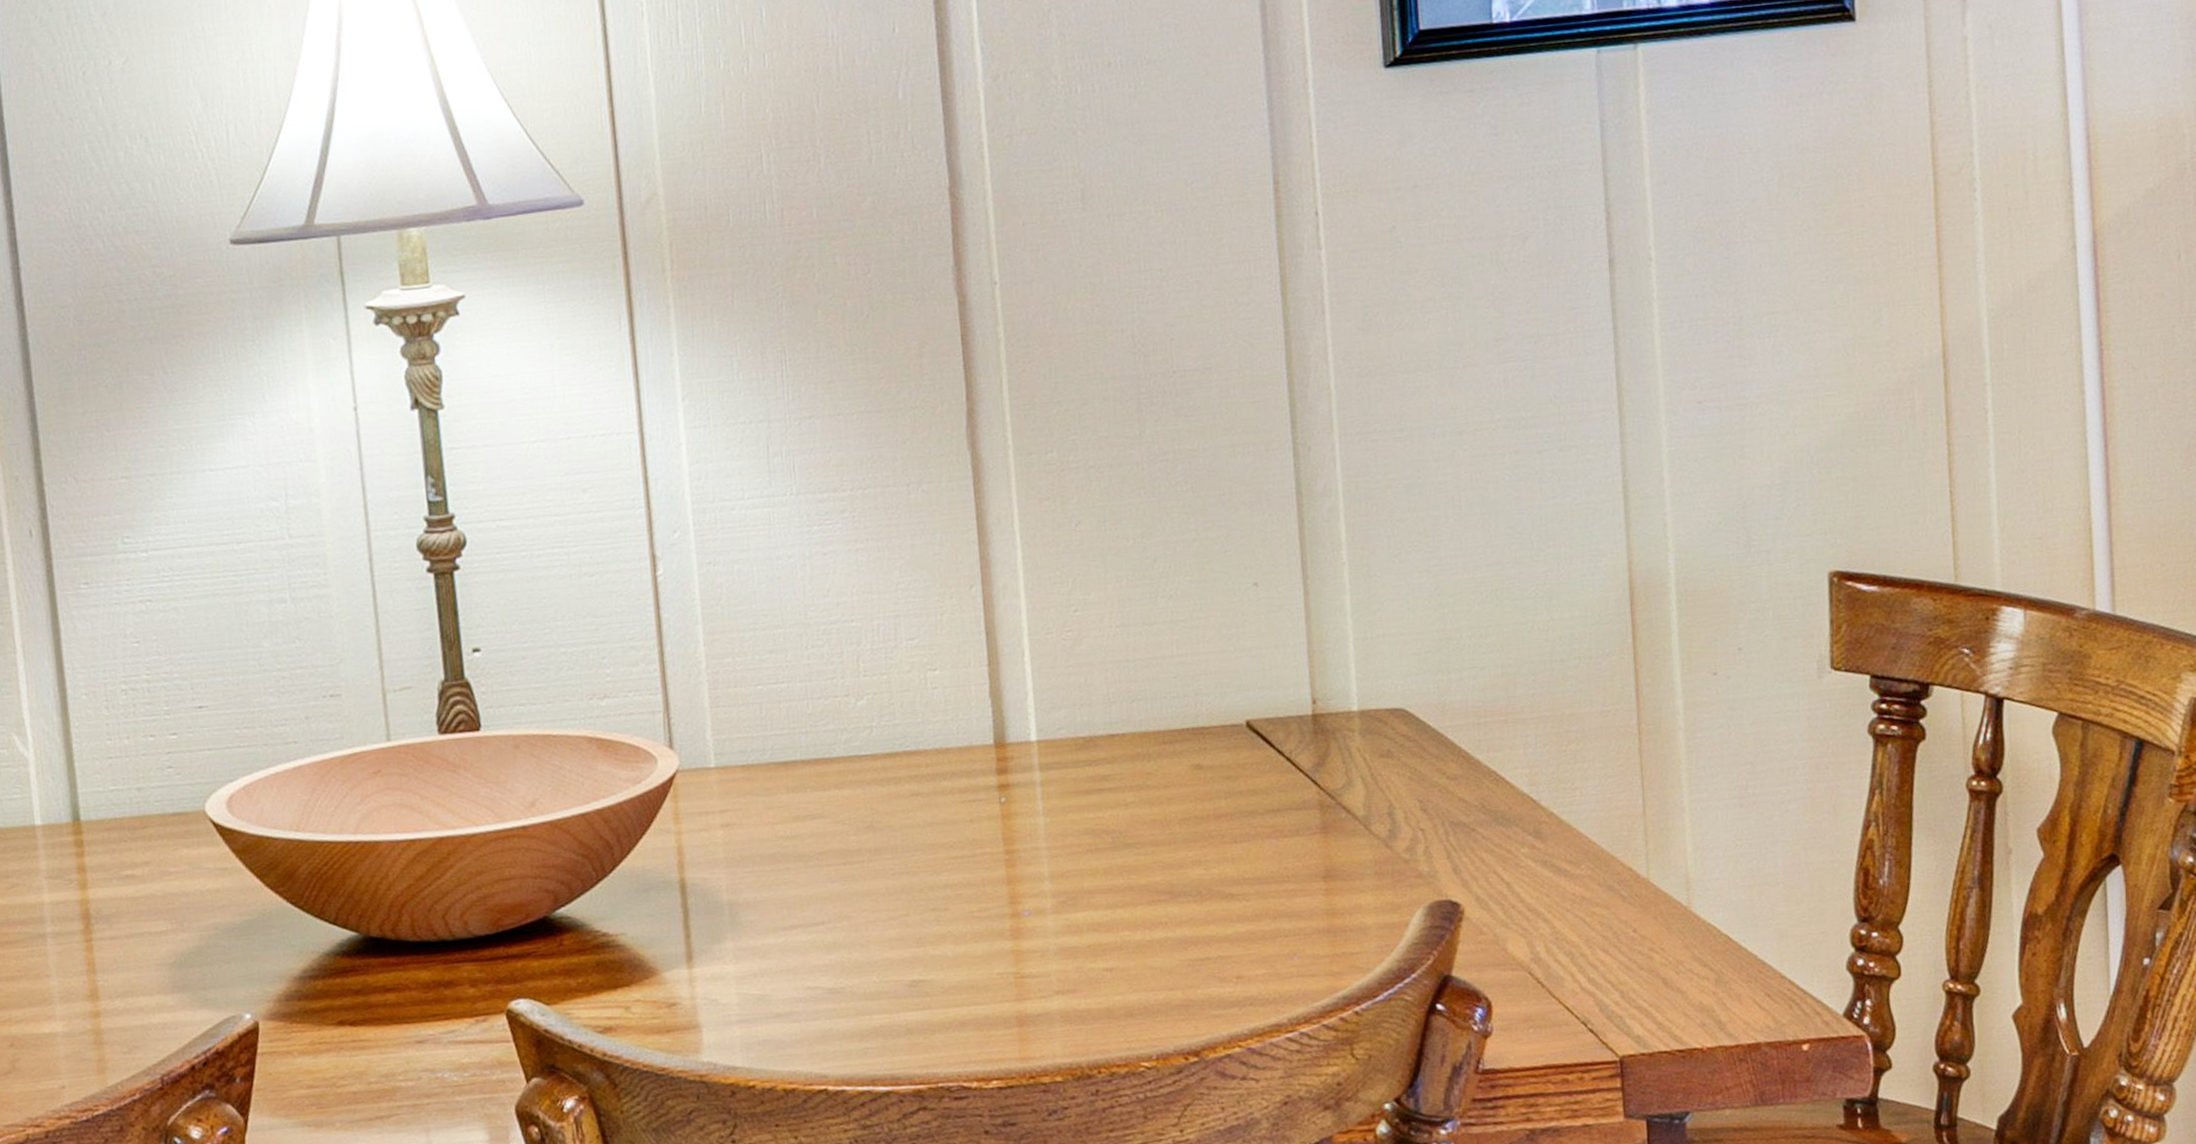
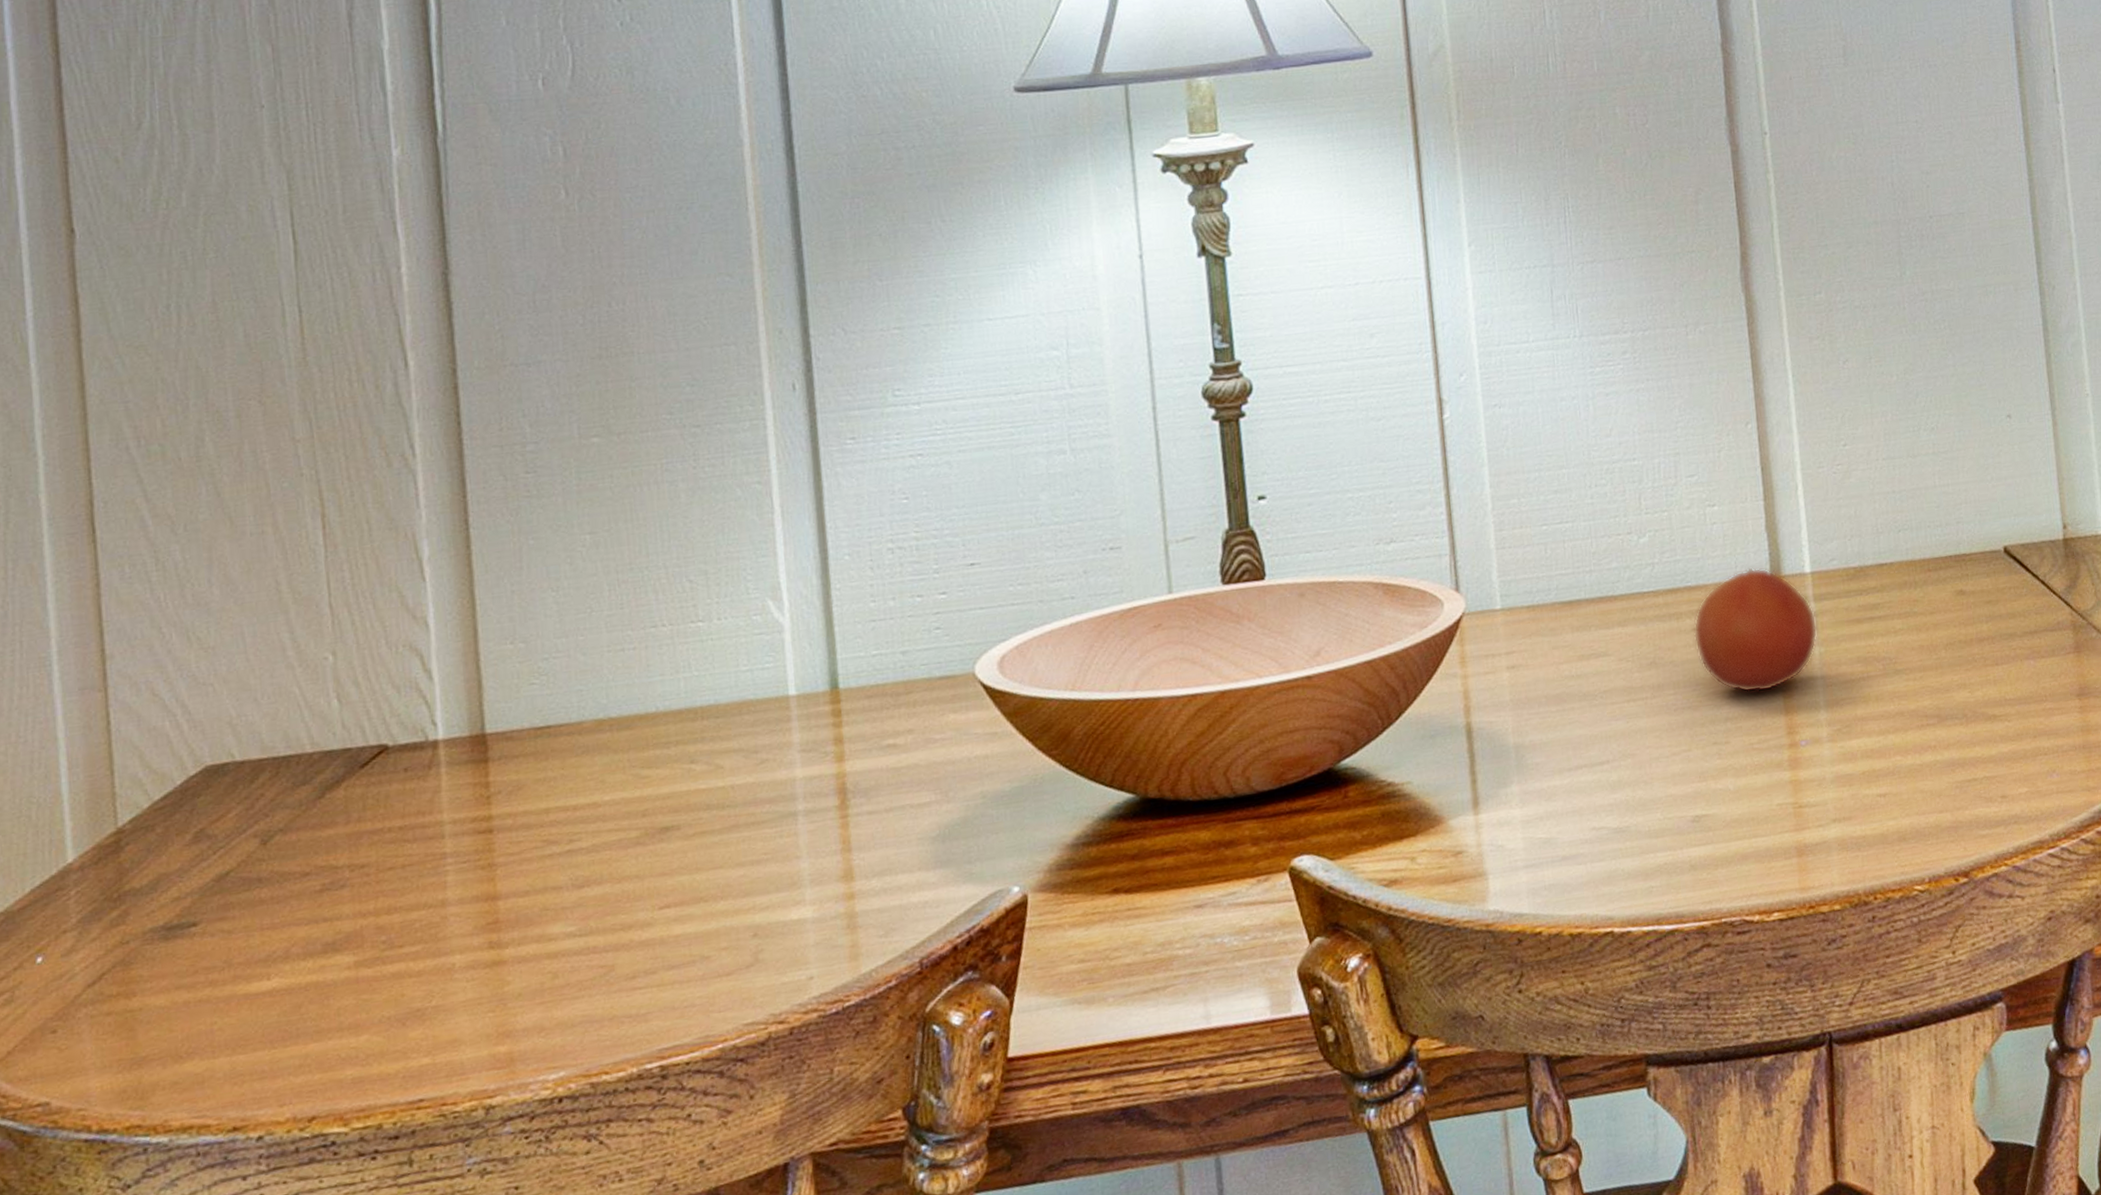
fruit: none [912,734,1043,861] -> present [1693,567,1818,693]

